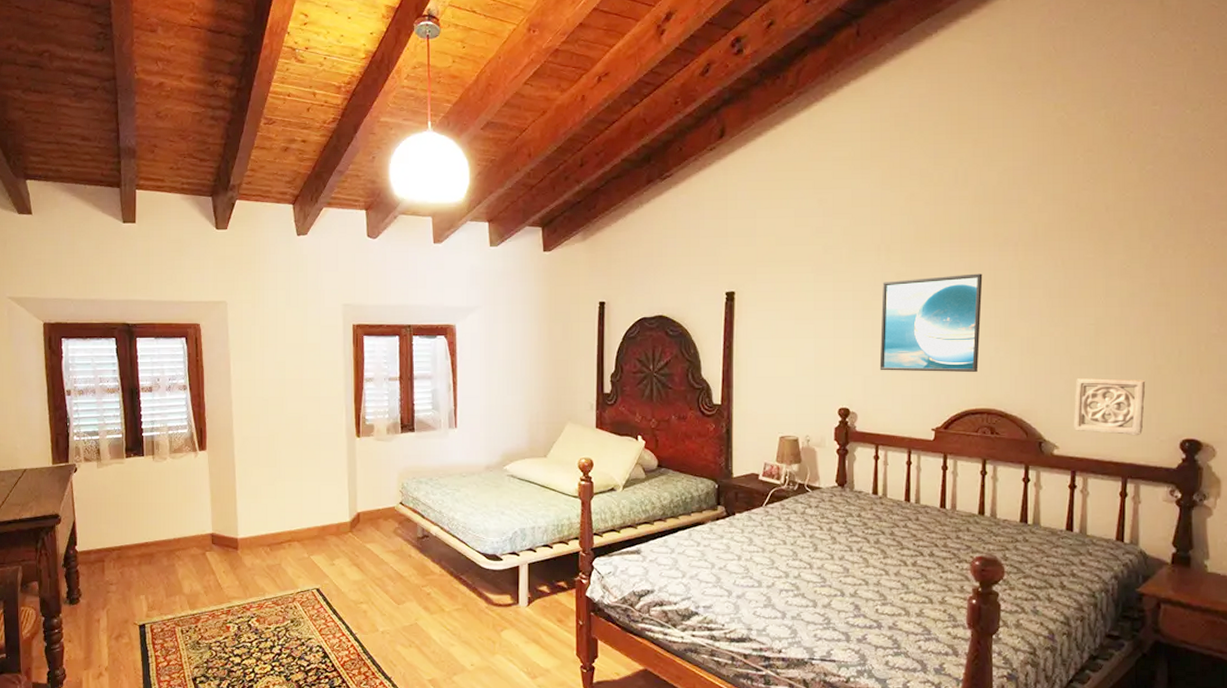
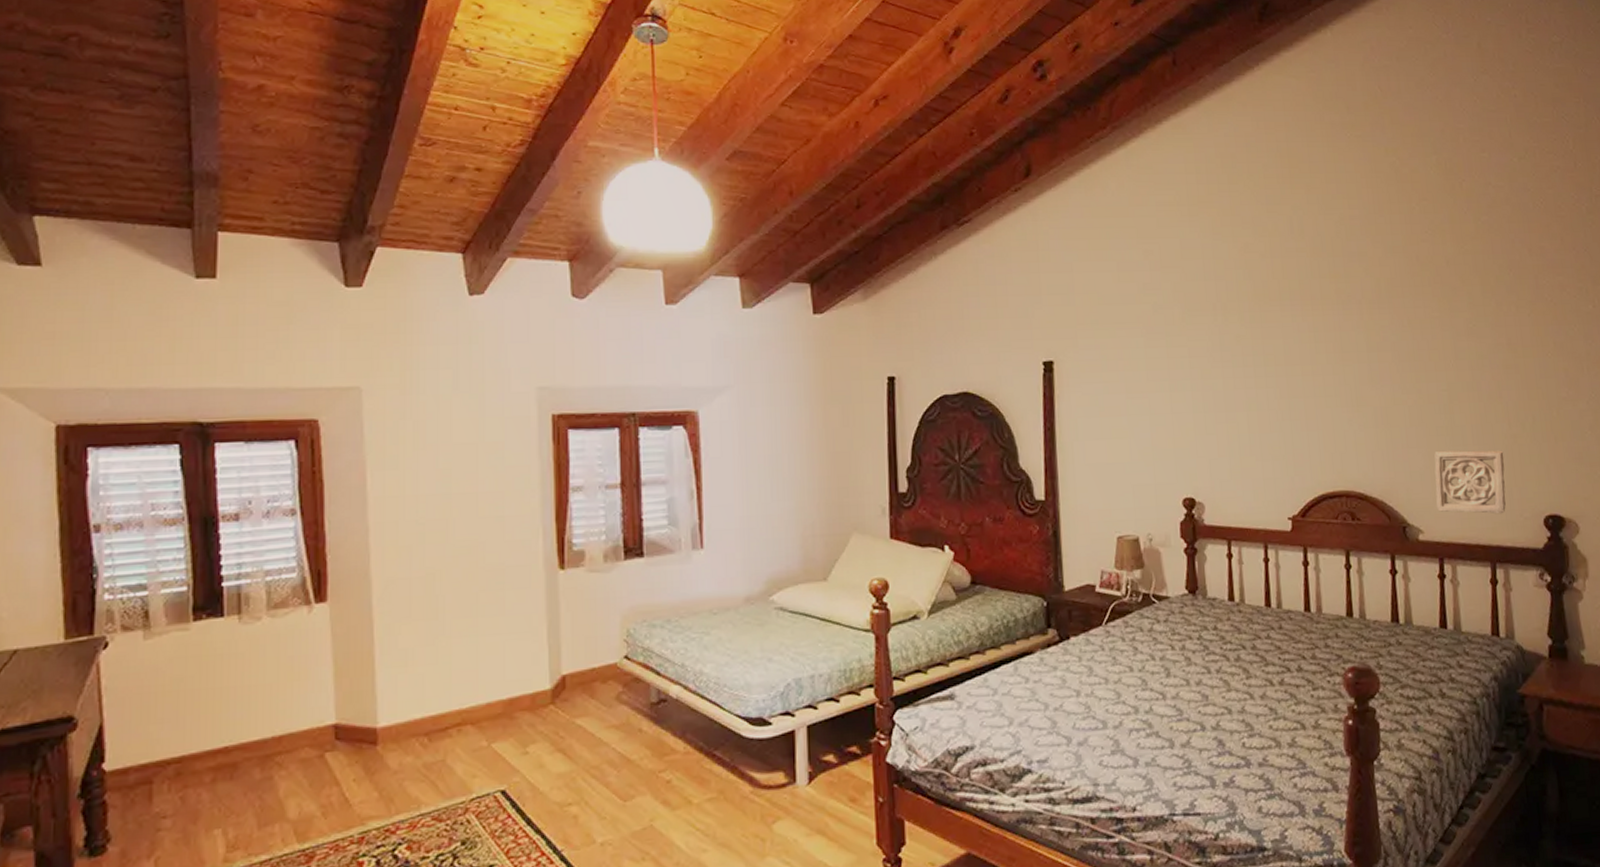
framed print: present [879,273,983,373] -> none [1221,335,1333,452]

